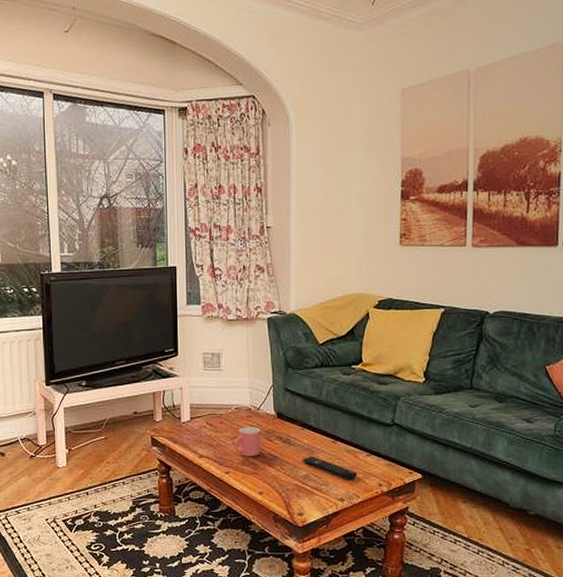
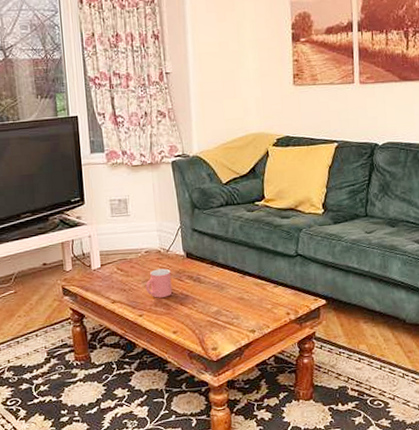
remote control: present [302,456,358,479] -> none [213,292,267,311]

